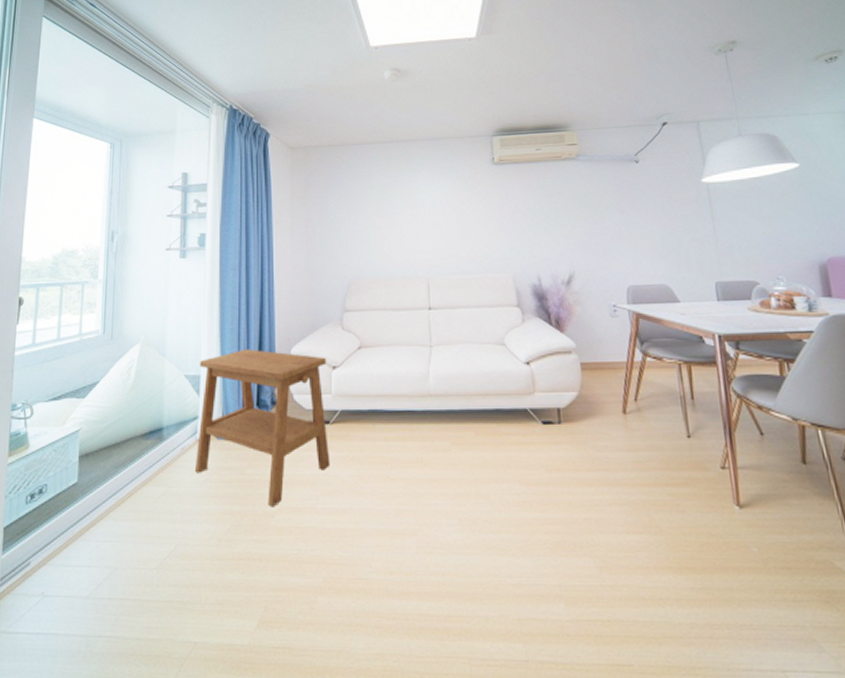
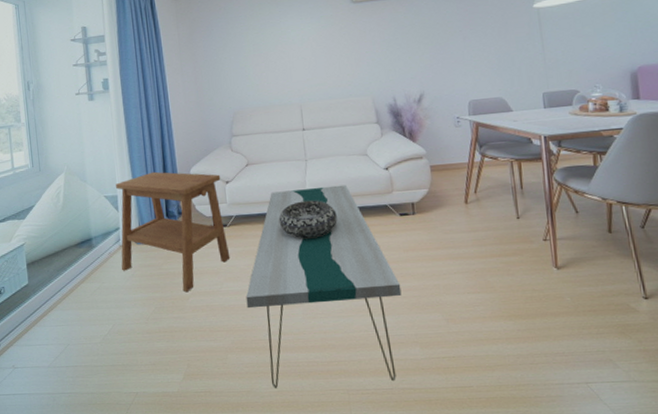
coffee table: none [346,380,543,651] -> present [246,184,402,388]
decorative bowl: none [393,397,465,446] -> present [278,200,337,239]

